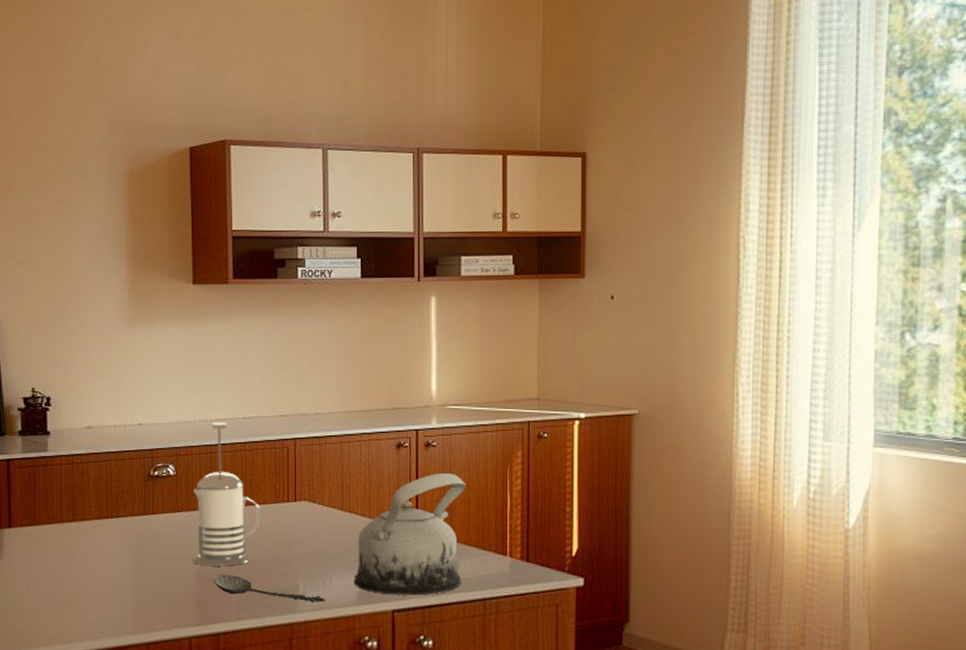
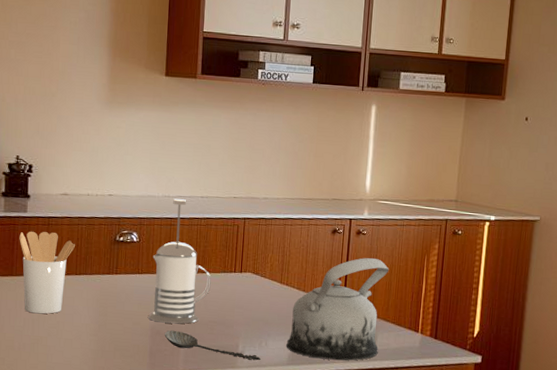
utensil holder: none [41,472,104,567] -> present [19,231,75,314]

